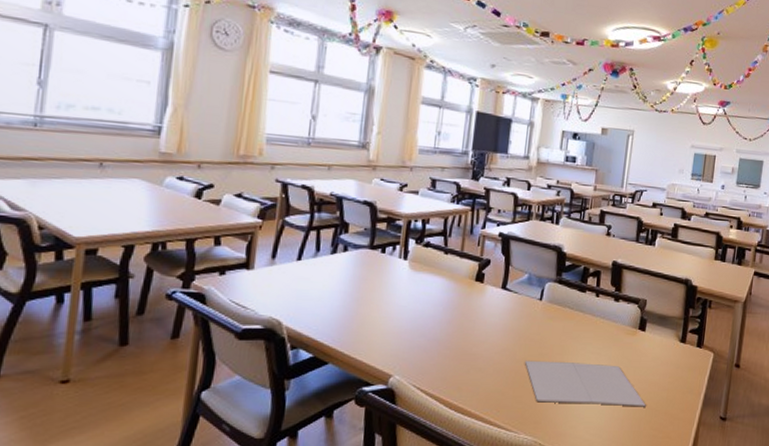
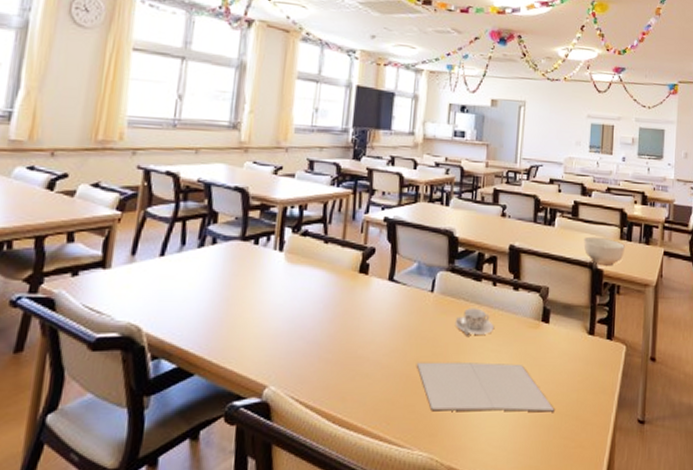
teacup: none [560,315,595,340] -> present [455,308,494,336]
bowl: none [680,256,719,283] -> present [583,236,625,266]

